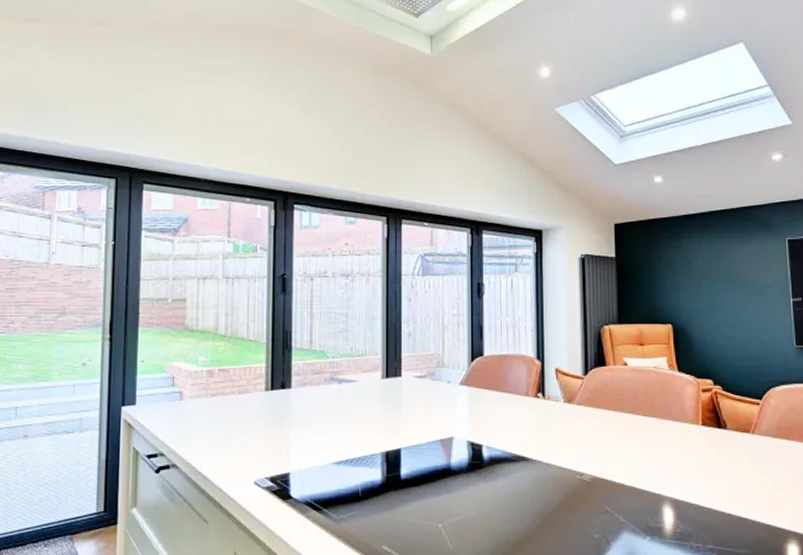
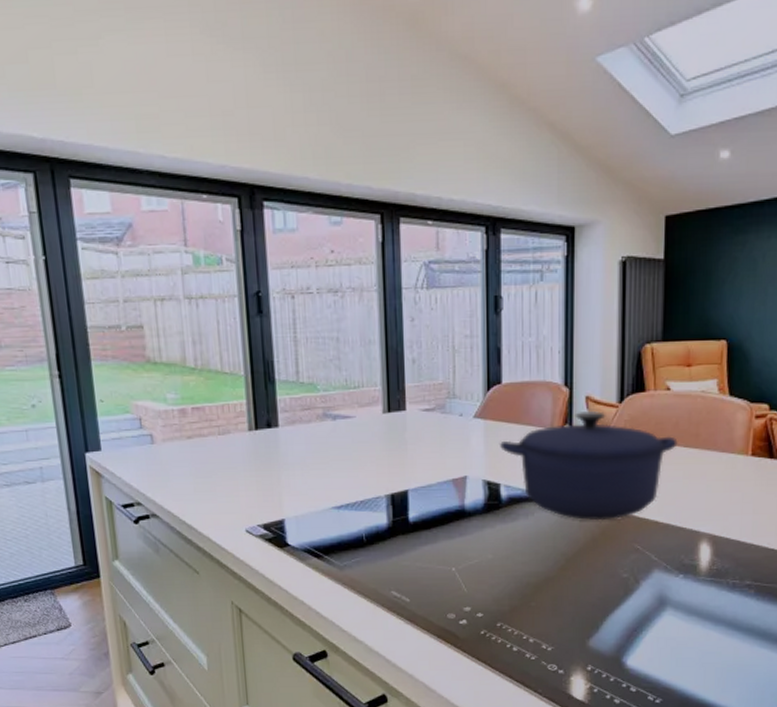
cooking pot: none [481,382,637,482] -> present [499,411,678,521]

